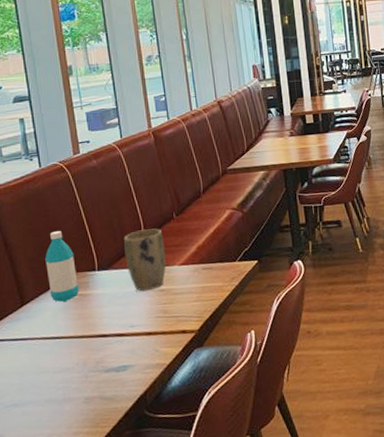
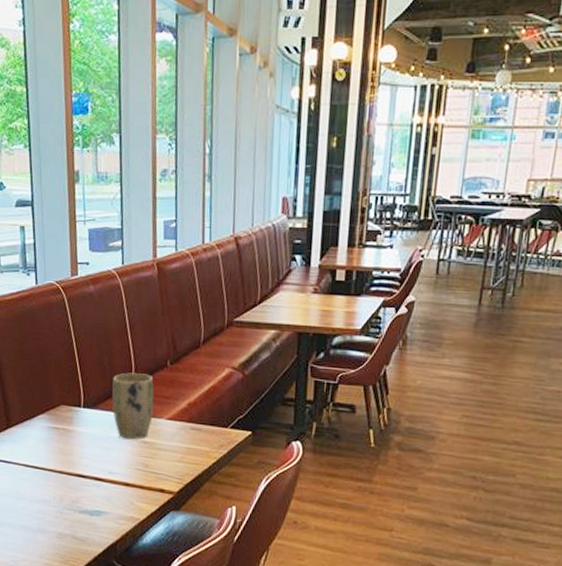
water bottle: present [45,230,80,303] -> none [33,356,64,434]

